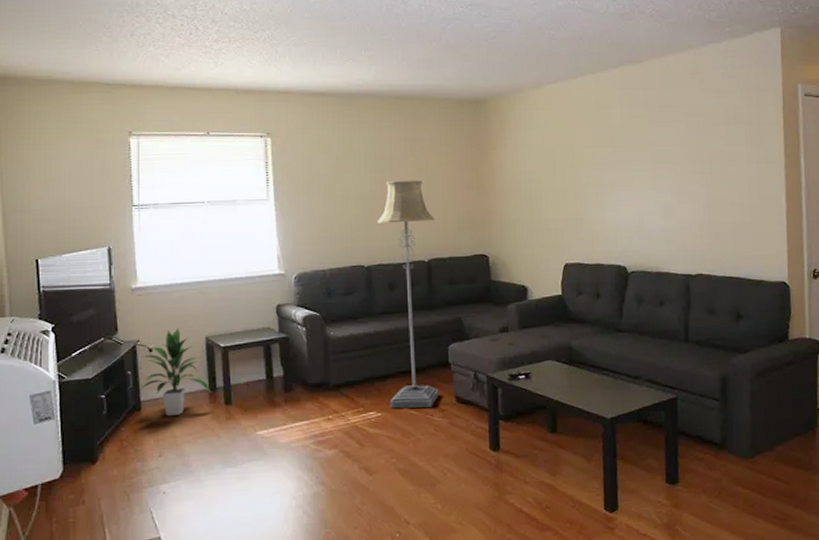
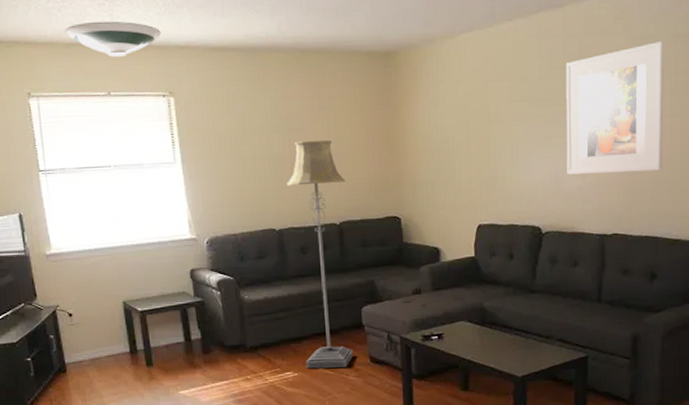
indoor plant: present [141,327,211,416] -> none [62,293,133,377]
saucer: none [170,67,263,100] -> present [65,21,161,57]
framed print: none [646,94,742,216] -> present [565,40,665,175]

